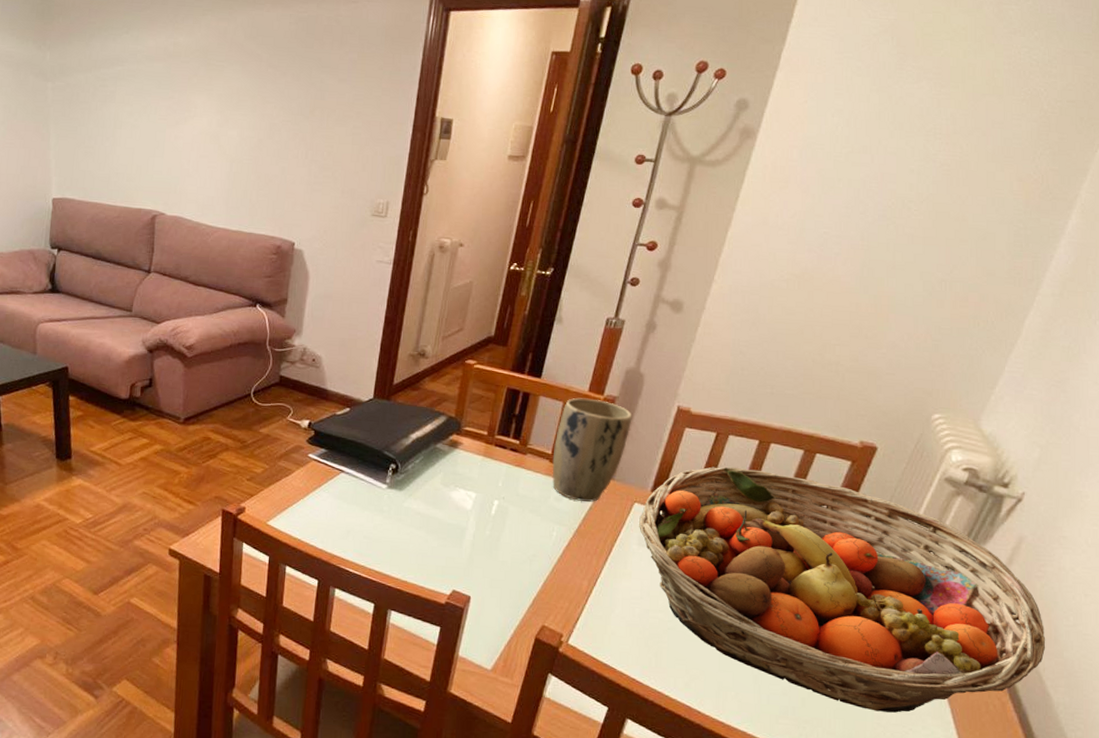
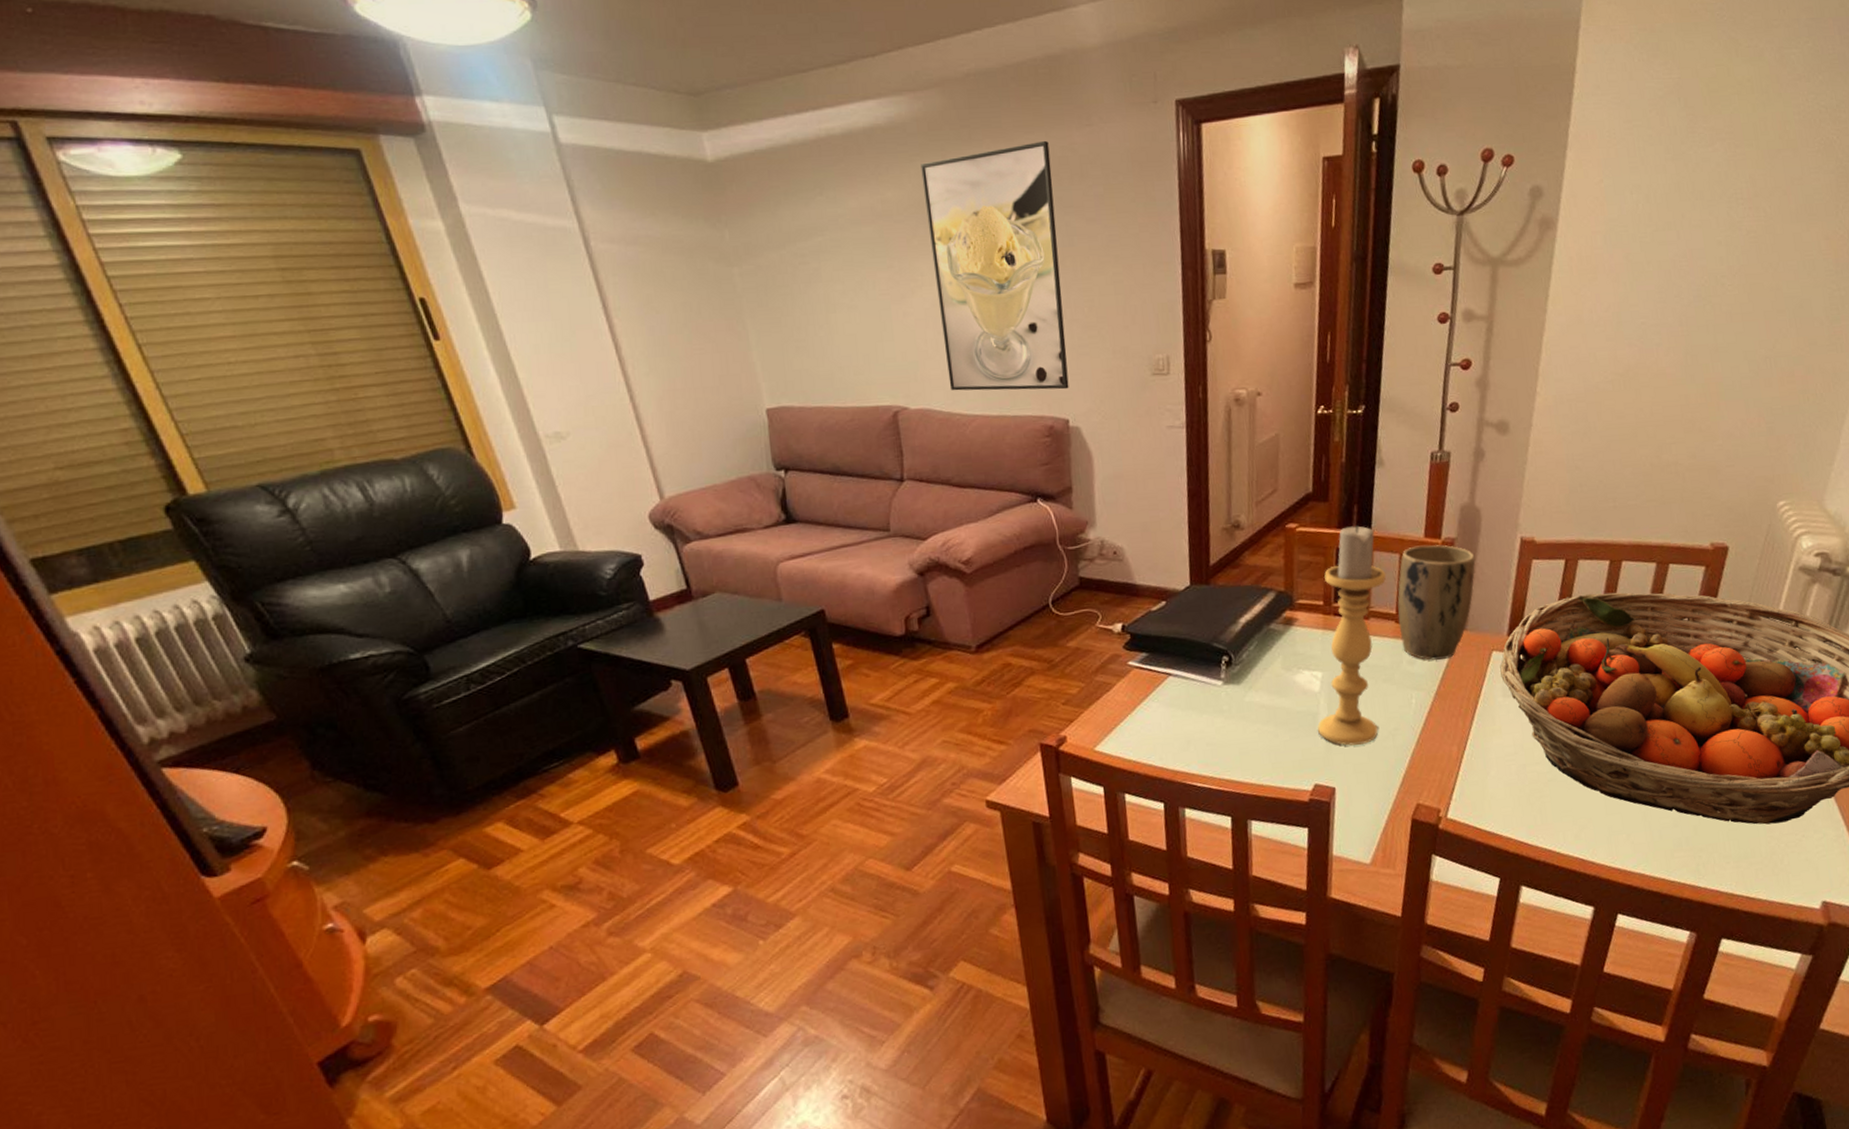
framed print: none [201,10,319,217] -> present [920,140,1069,391]
candle holder: none [464,370,548,563] -> present [1317,524,1386,746]

